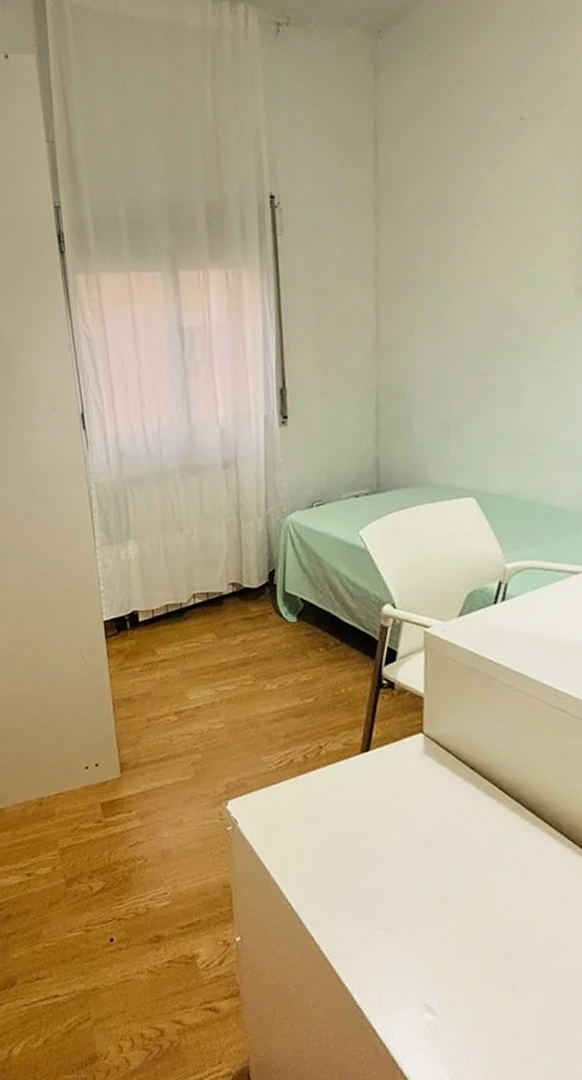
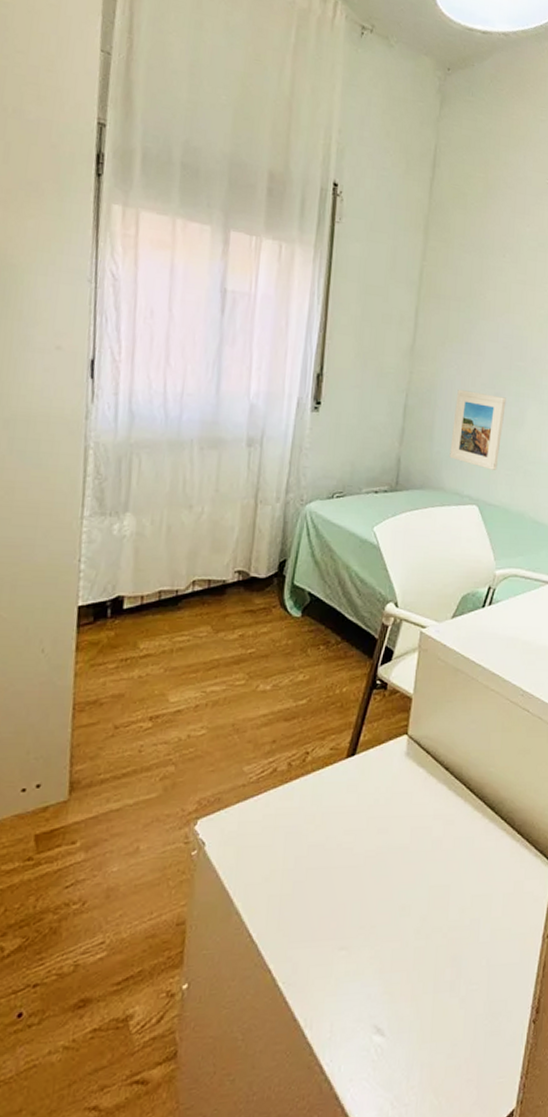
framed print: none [433,375,496,458] -> present [450,390,506,470]

